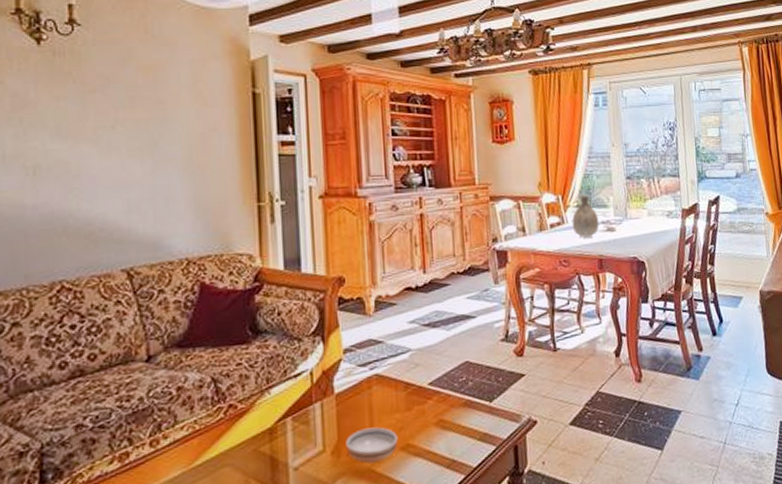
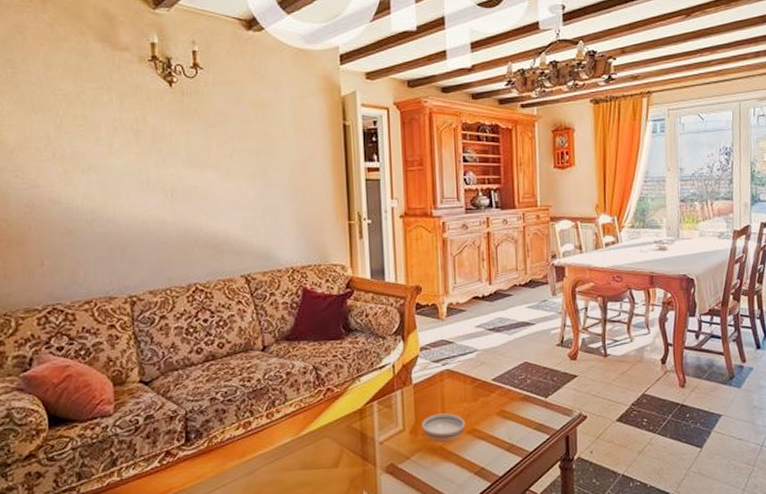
vase: present [572,195,599,238] -> none [626,216,652,256]

